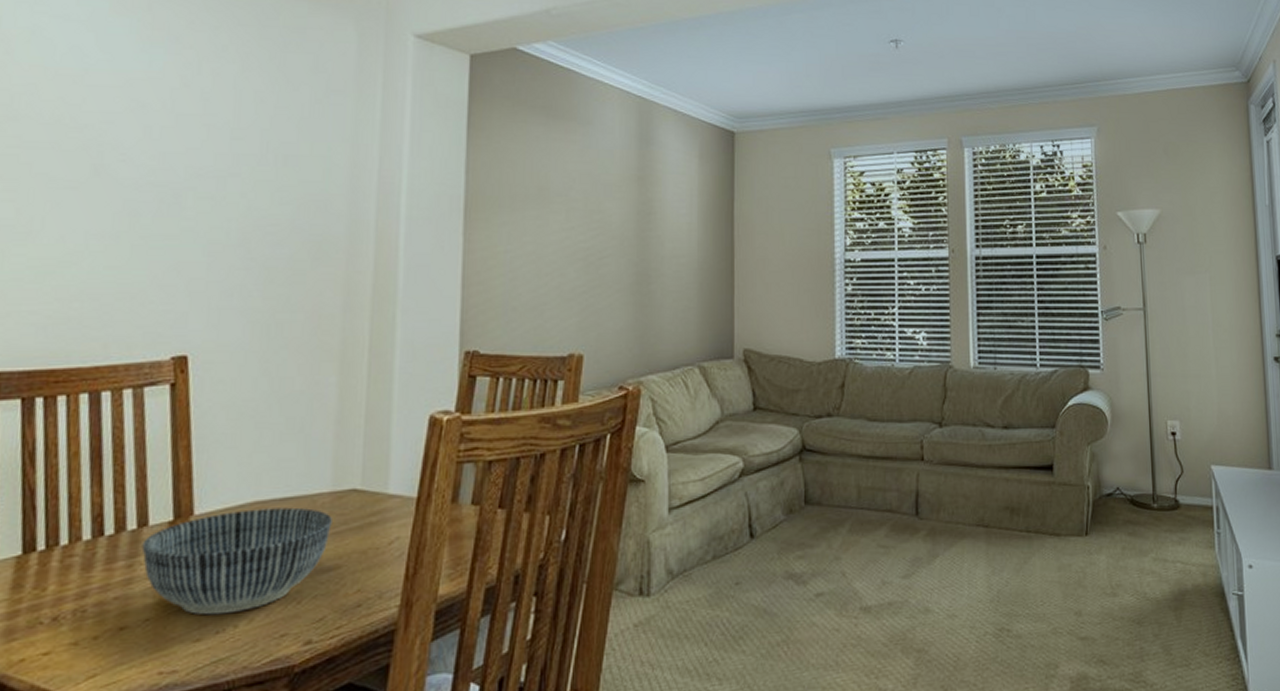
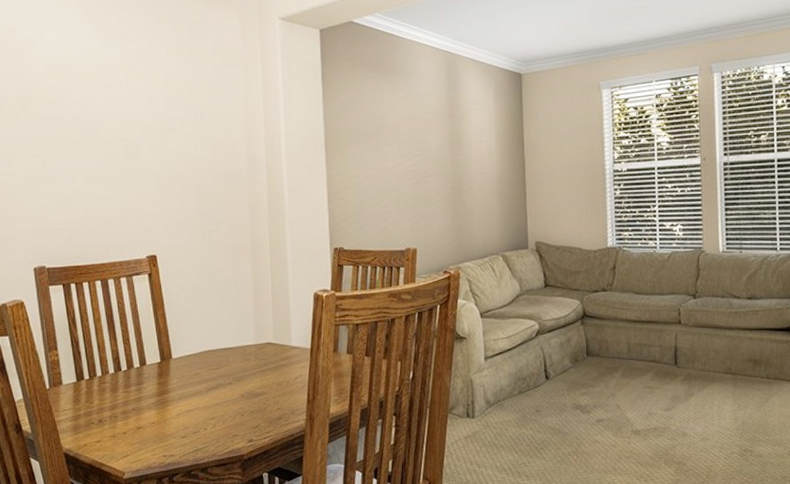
bowl: present [141,507,332,616] -> none [144,354,258,422]

